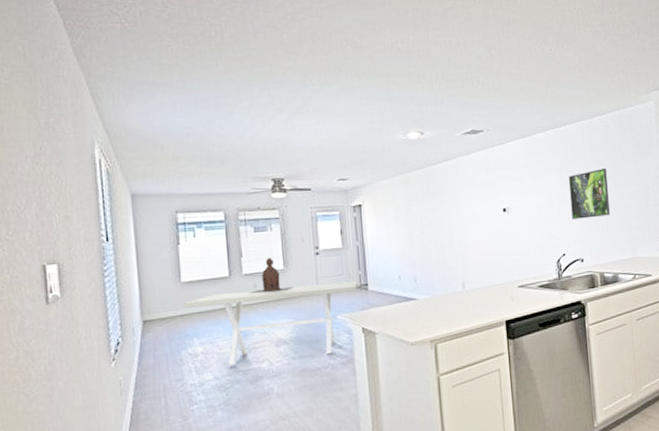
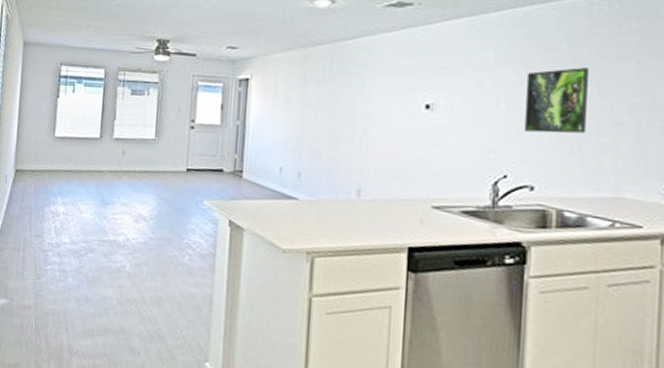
dining table: present [184,281,359,366] -> none [54,154,233,243]
lantern: present [250,258,293,294] -> none [118,125,161,163]

